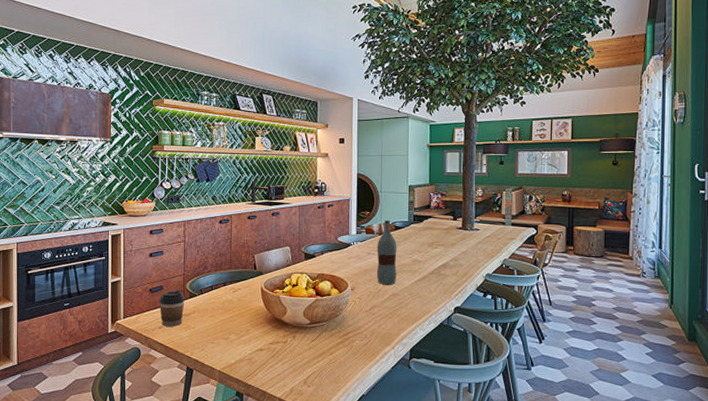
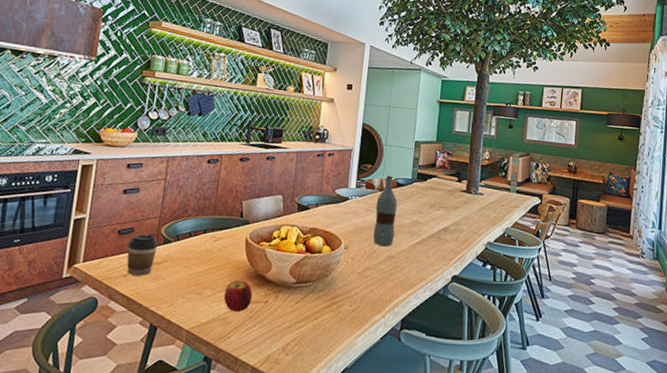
fruit: none [247,325,273,352] -> present [223,280,253,312]

